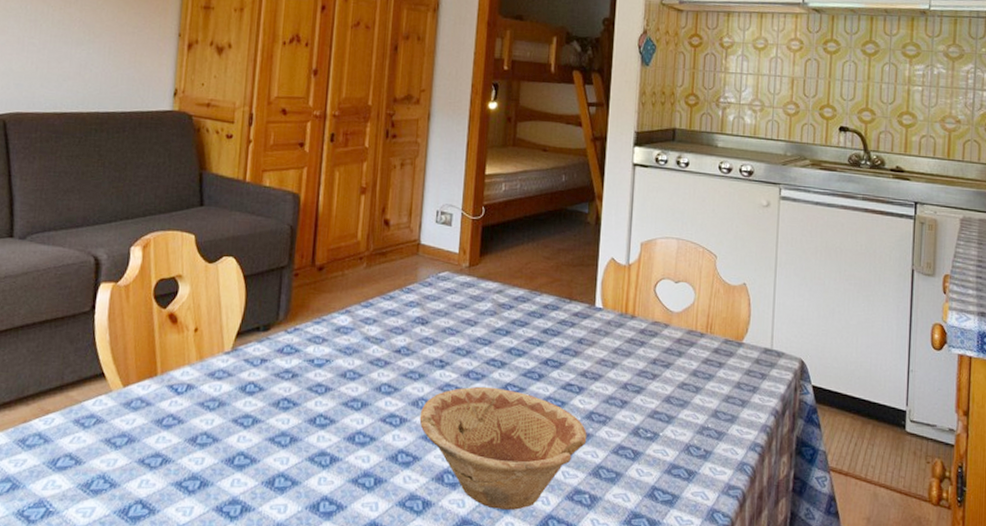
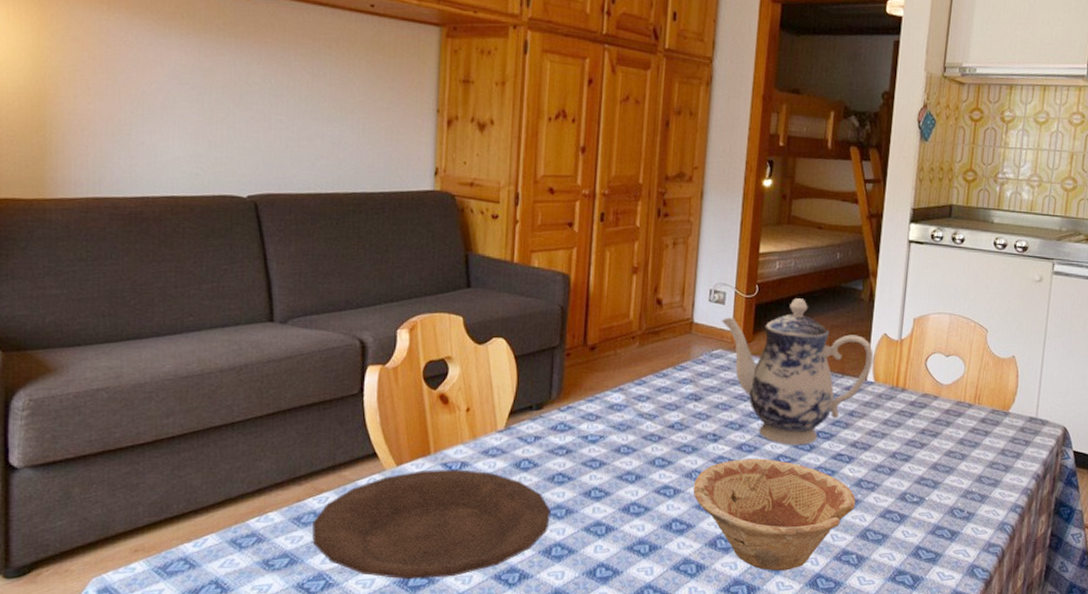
plate: none [35,391,275,509] -> present [312,469,551,579]
teapot: none [448,221,602,374] -> present [721,298,874,446]

